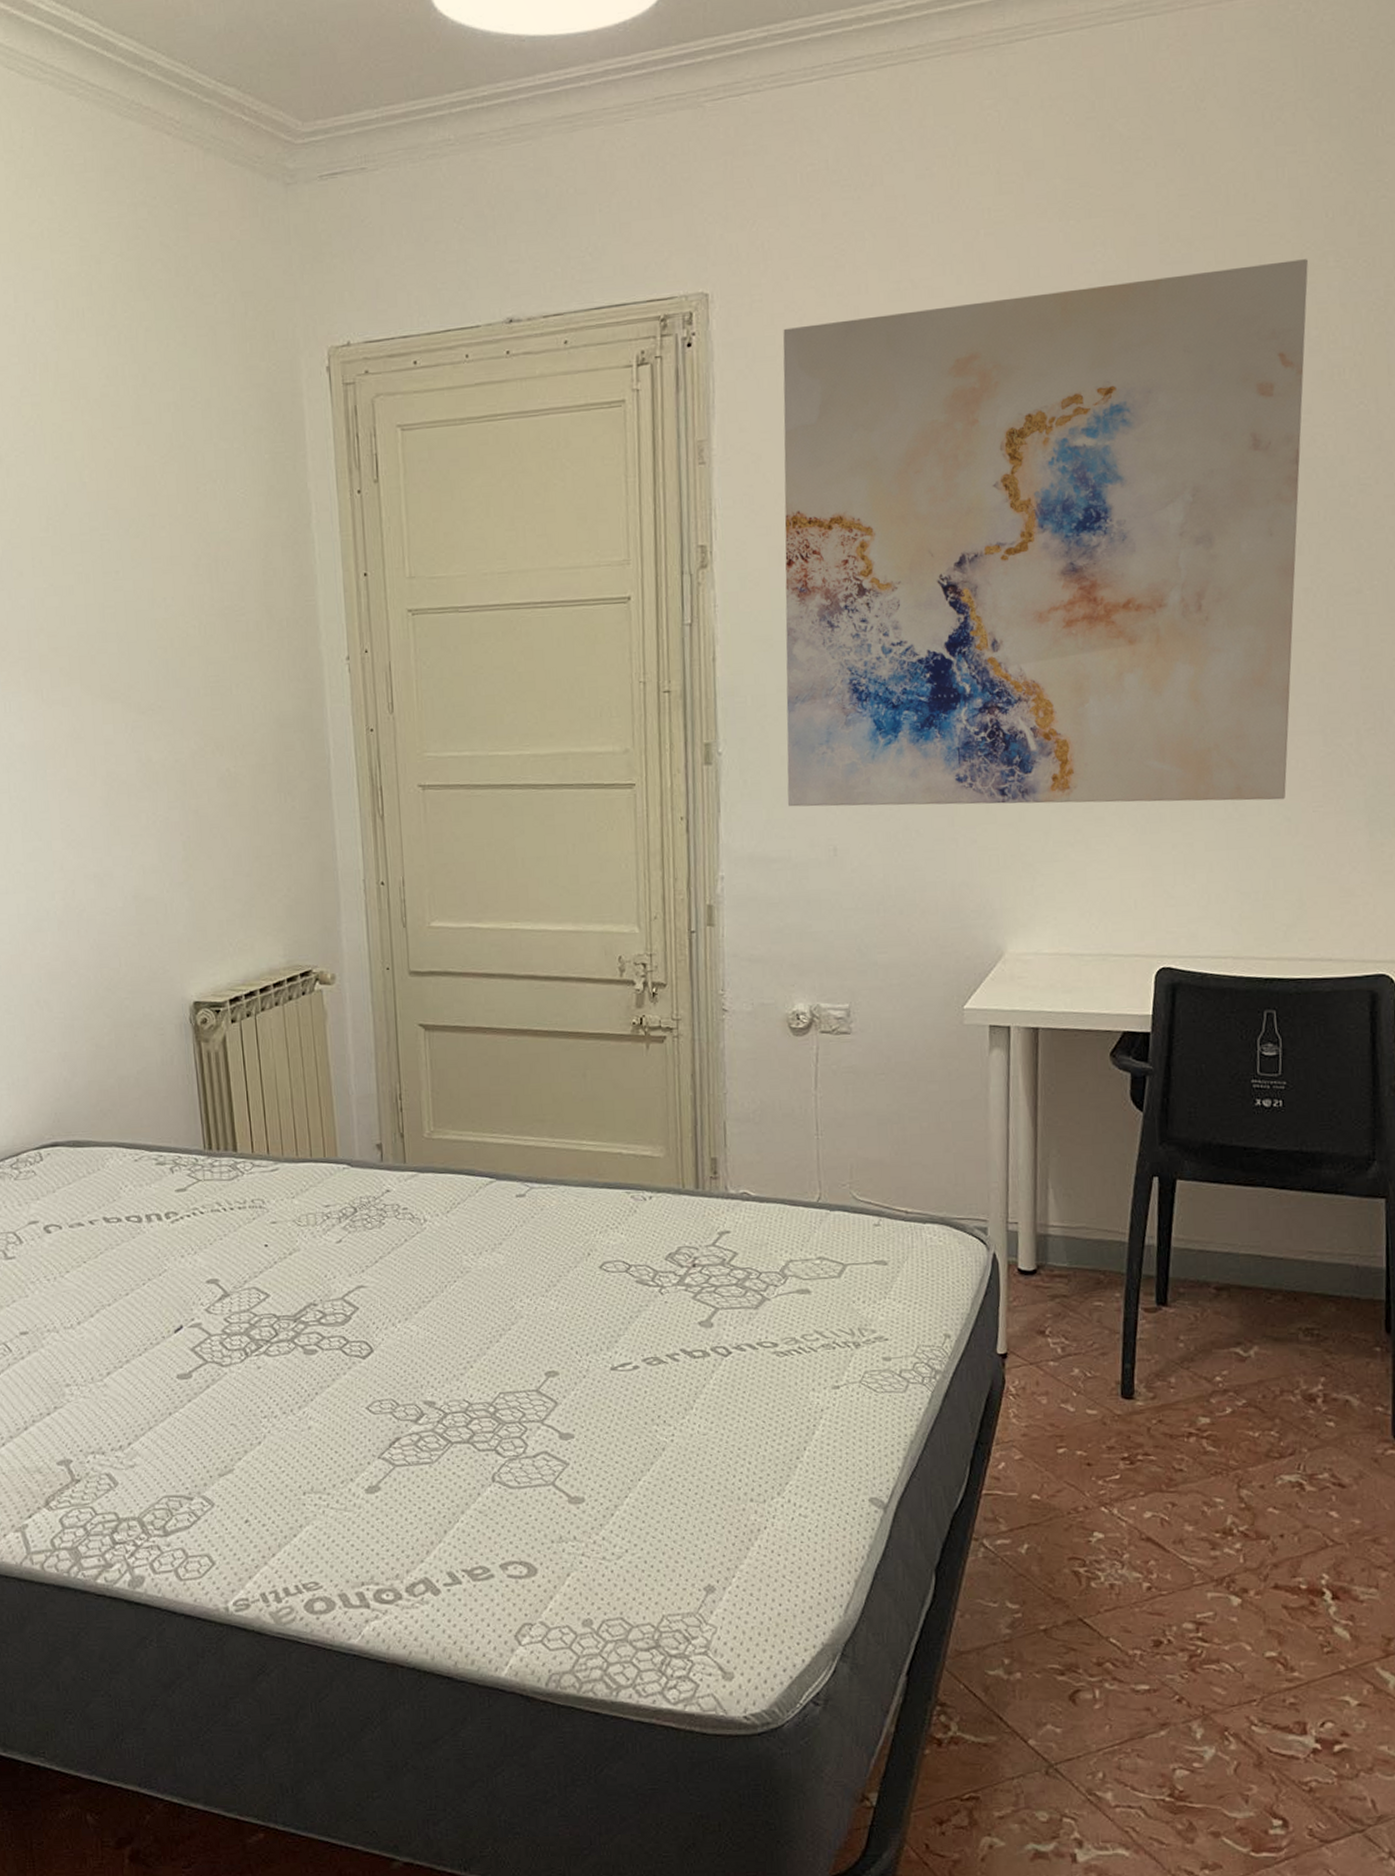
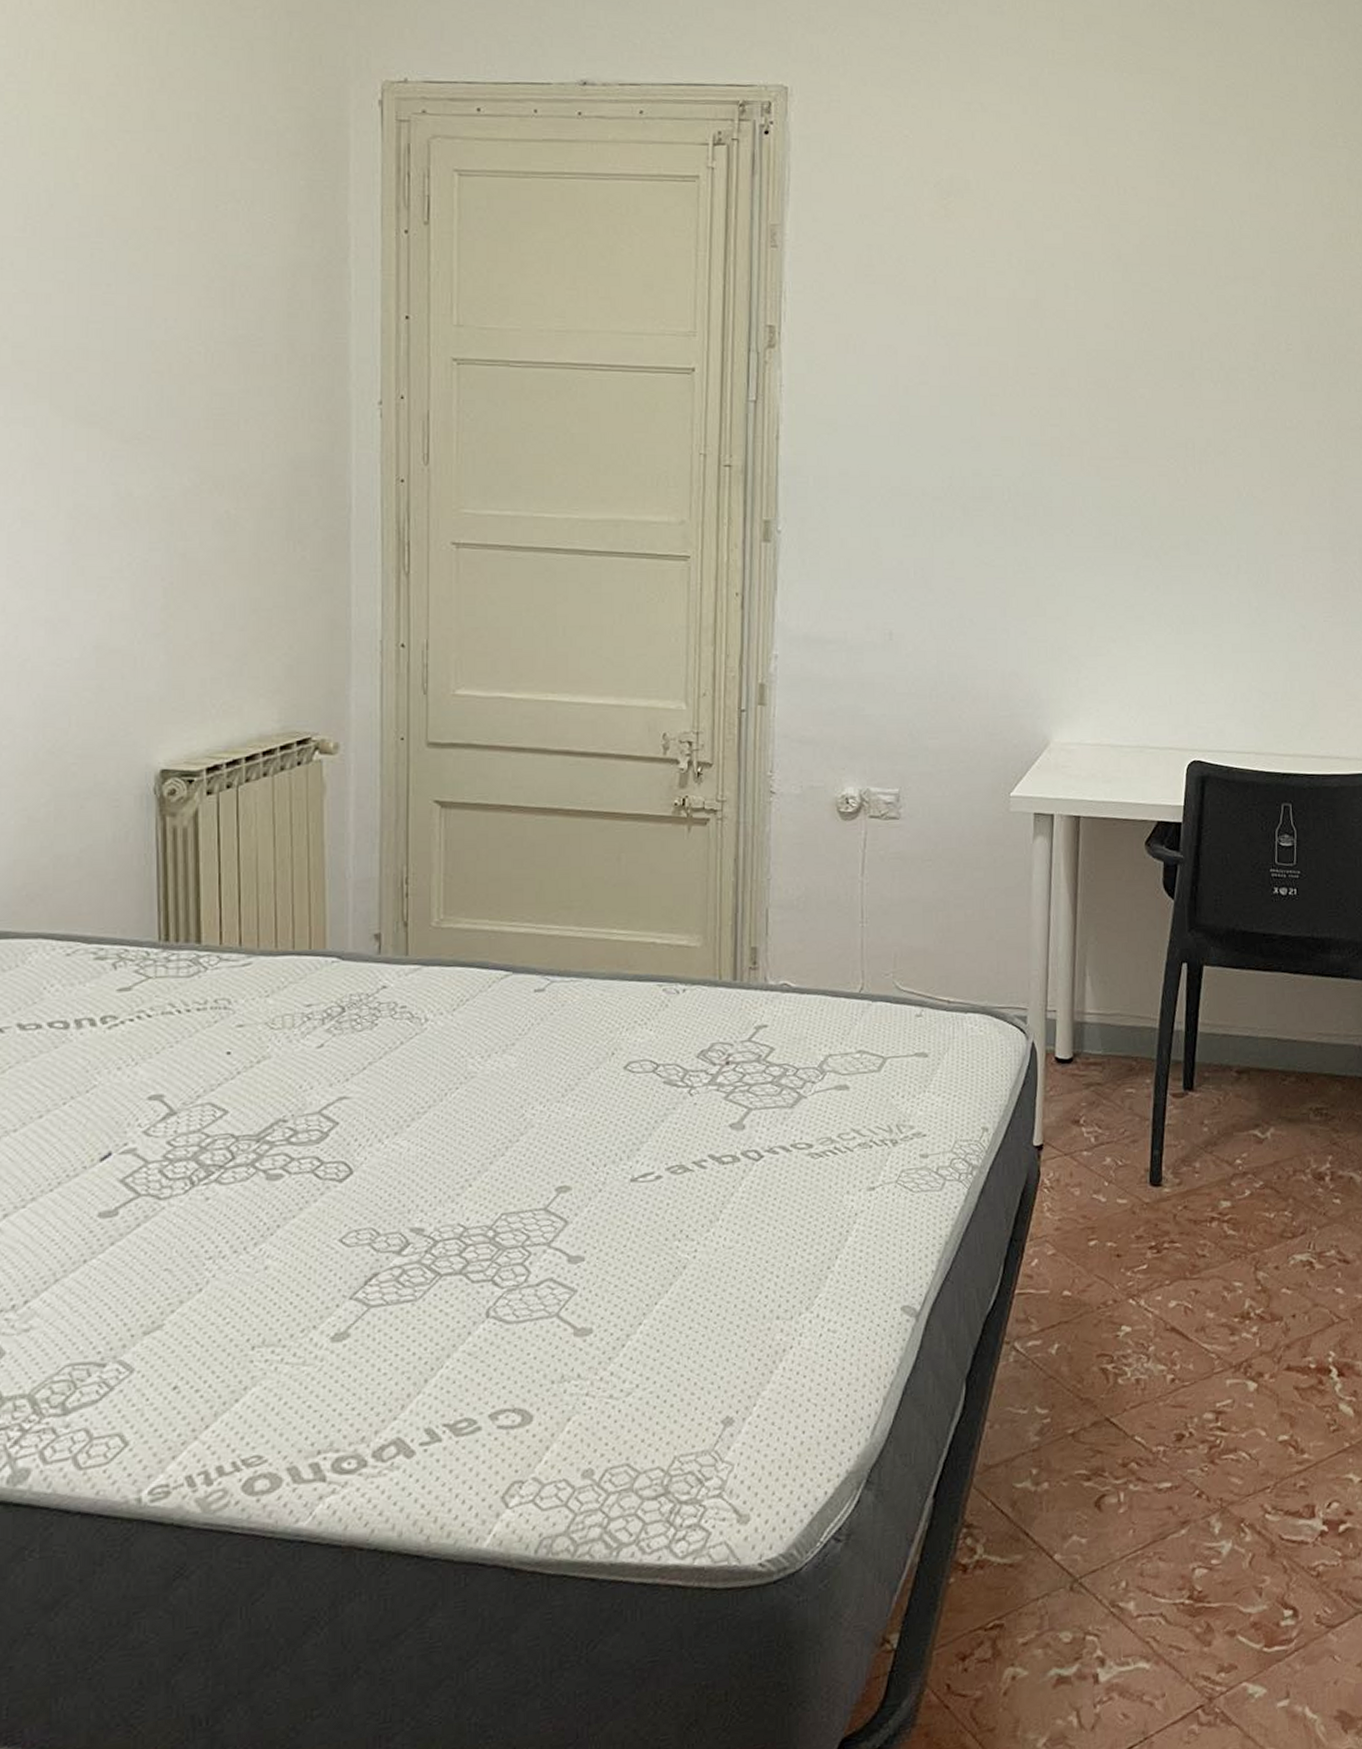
wall art: present [783,259,1308,807] -> none [845,130,1322,609]

